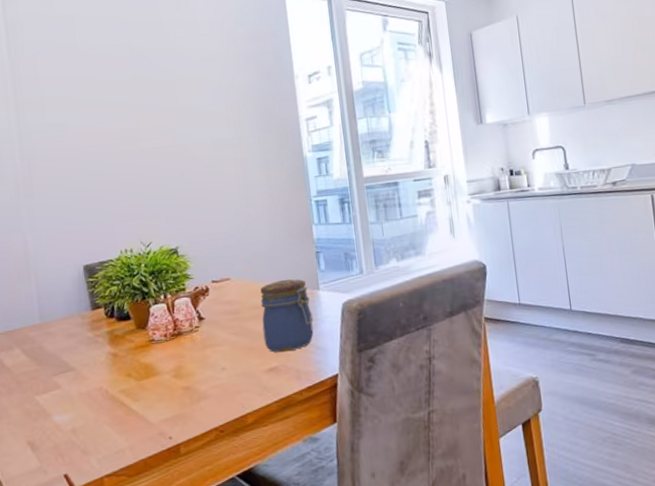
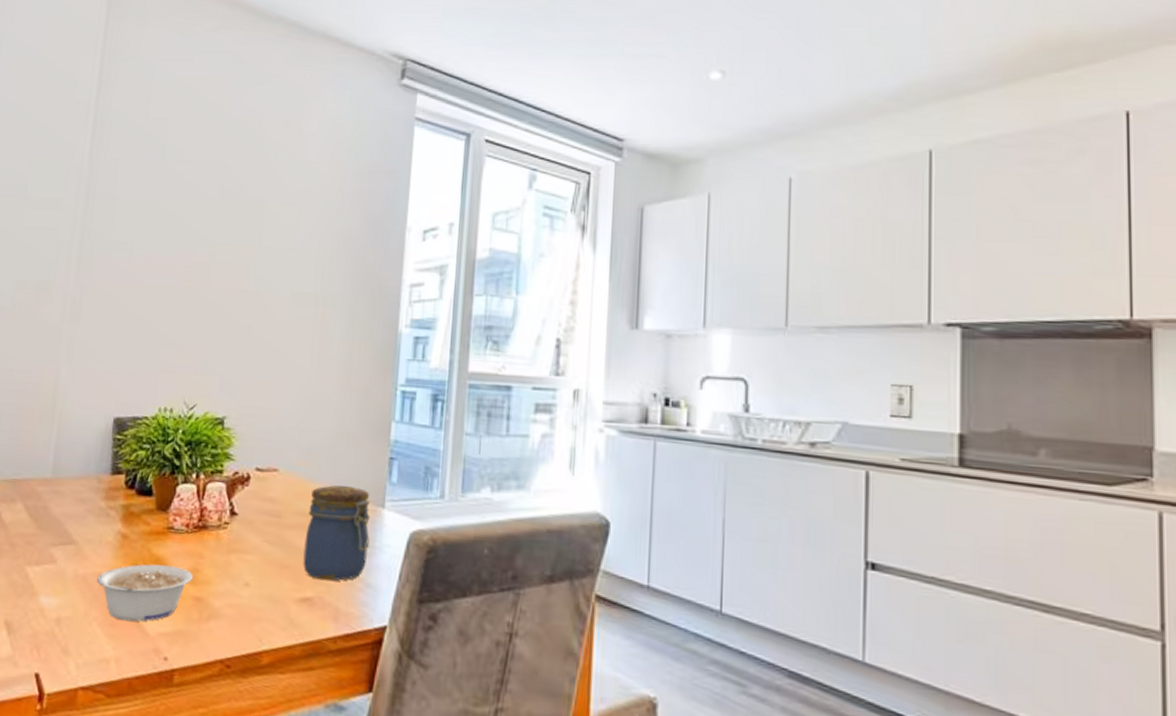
legume: none [98,368,179,419] -> present [96,564,193,622]

